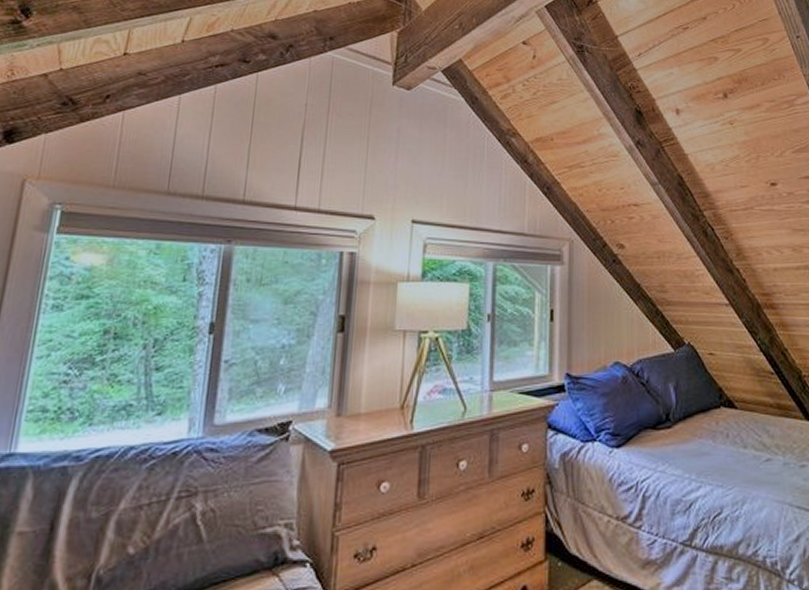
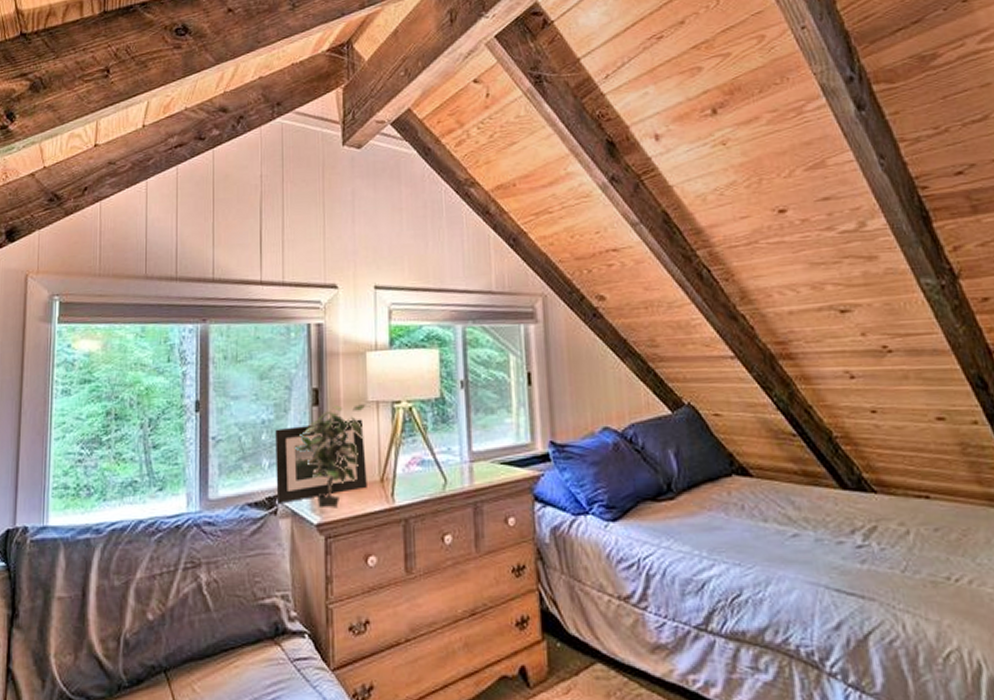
picture frame: none [289,347,389,429] -> present [275,419,367,503]
potted plant: none [313,333,393,435] -> present [294,404,366,509]

